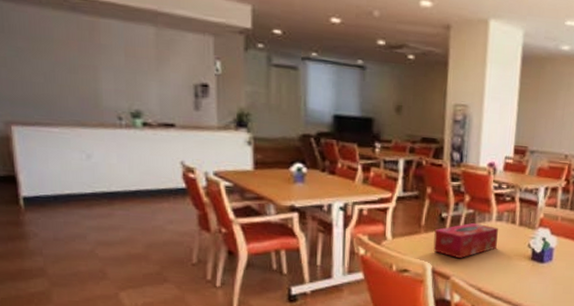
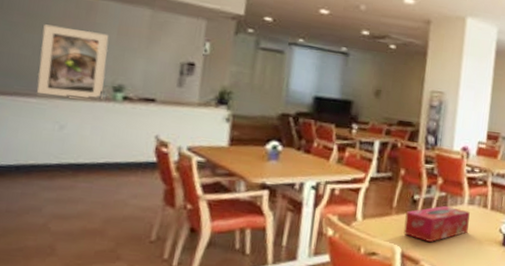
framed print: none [49,48,122,128] -> present [36,24,109,100]

